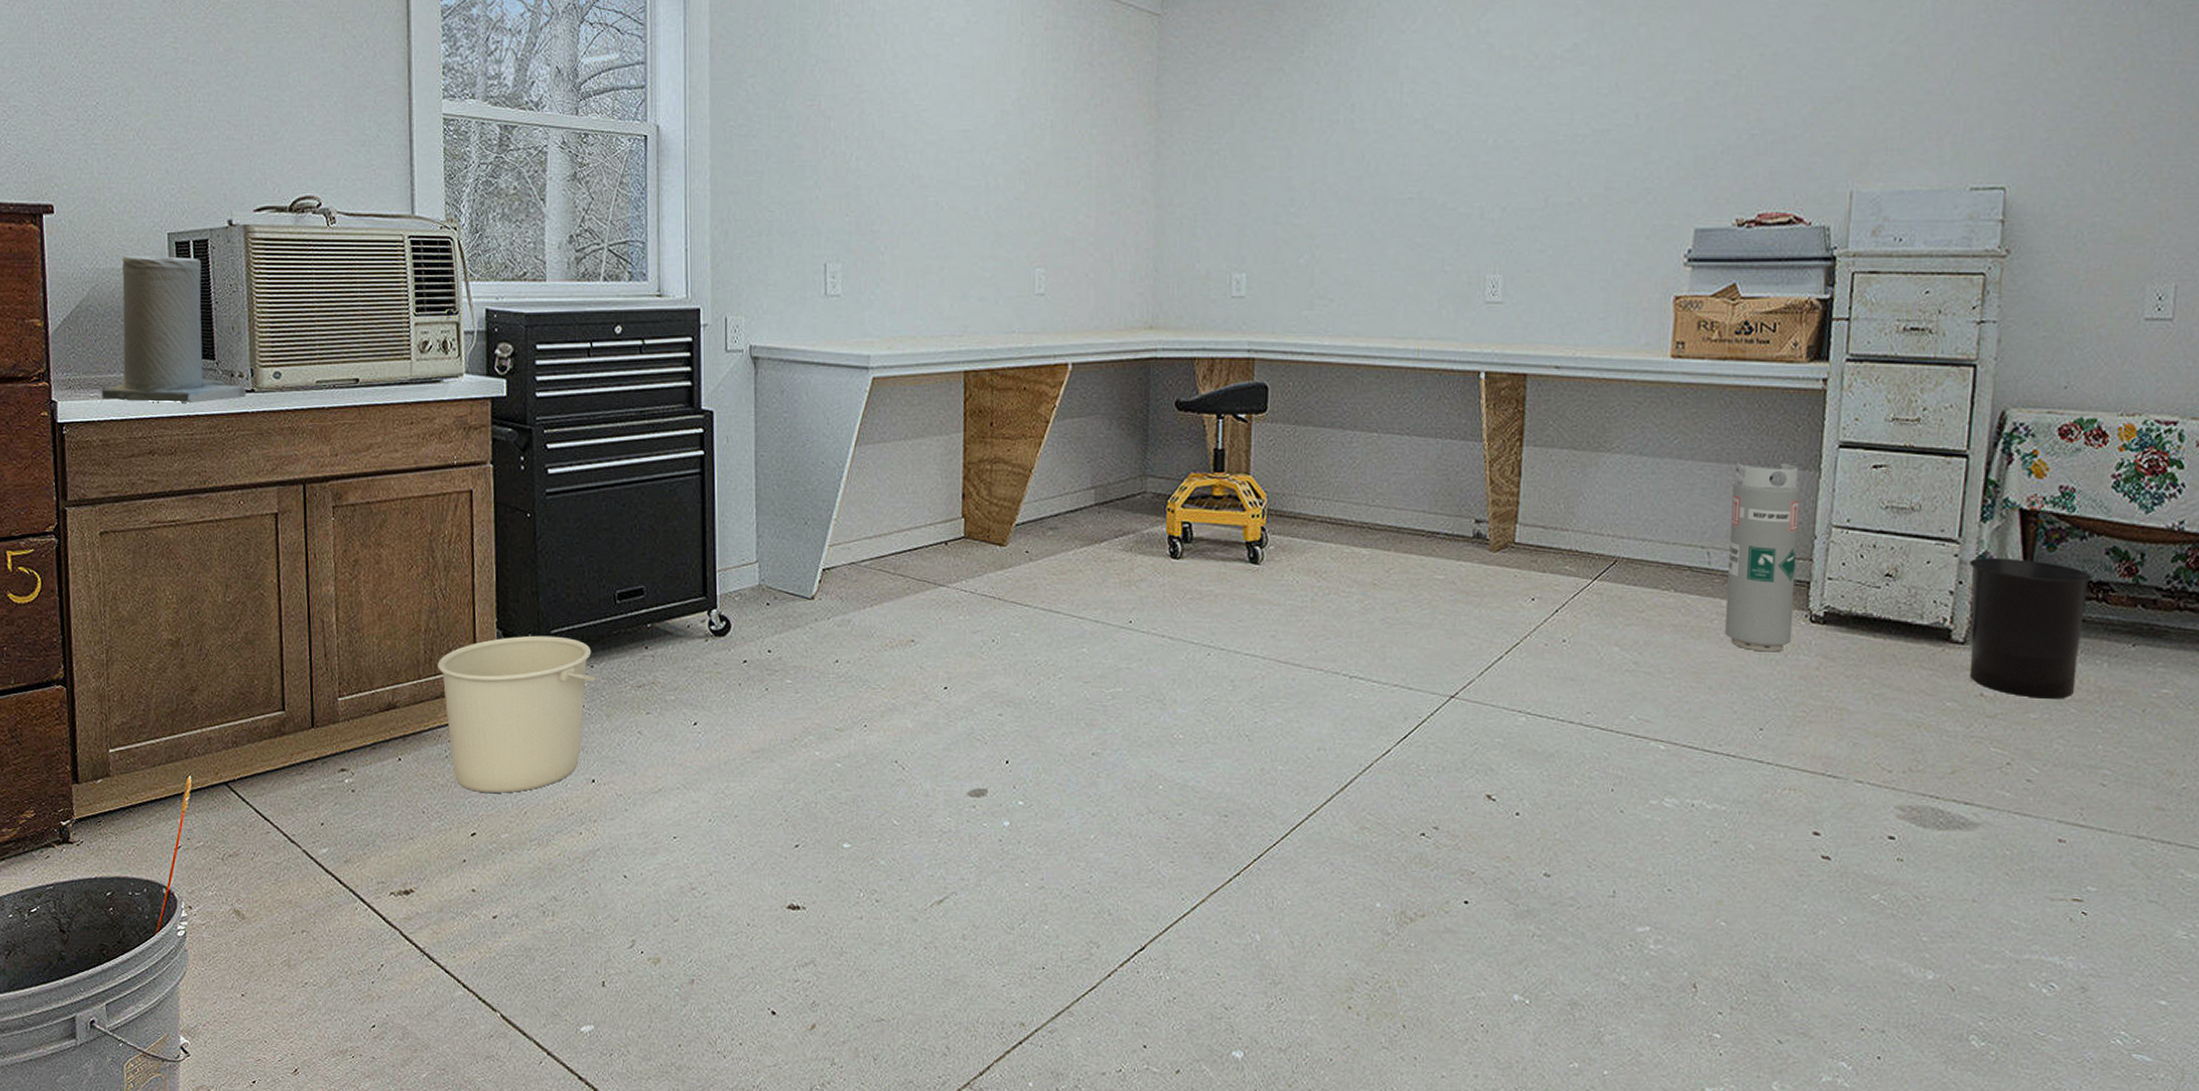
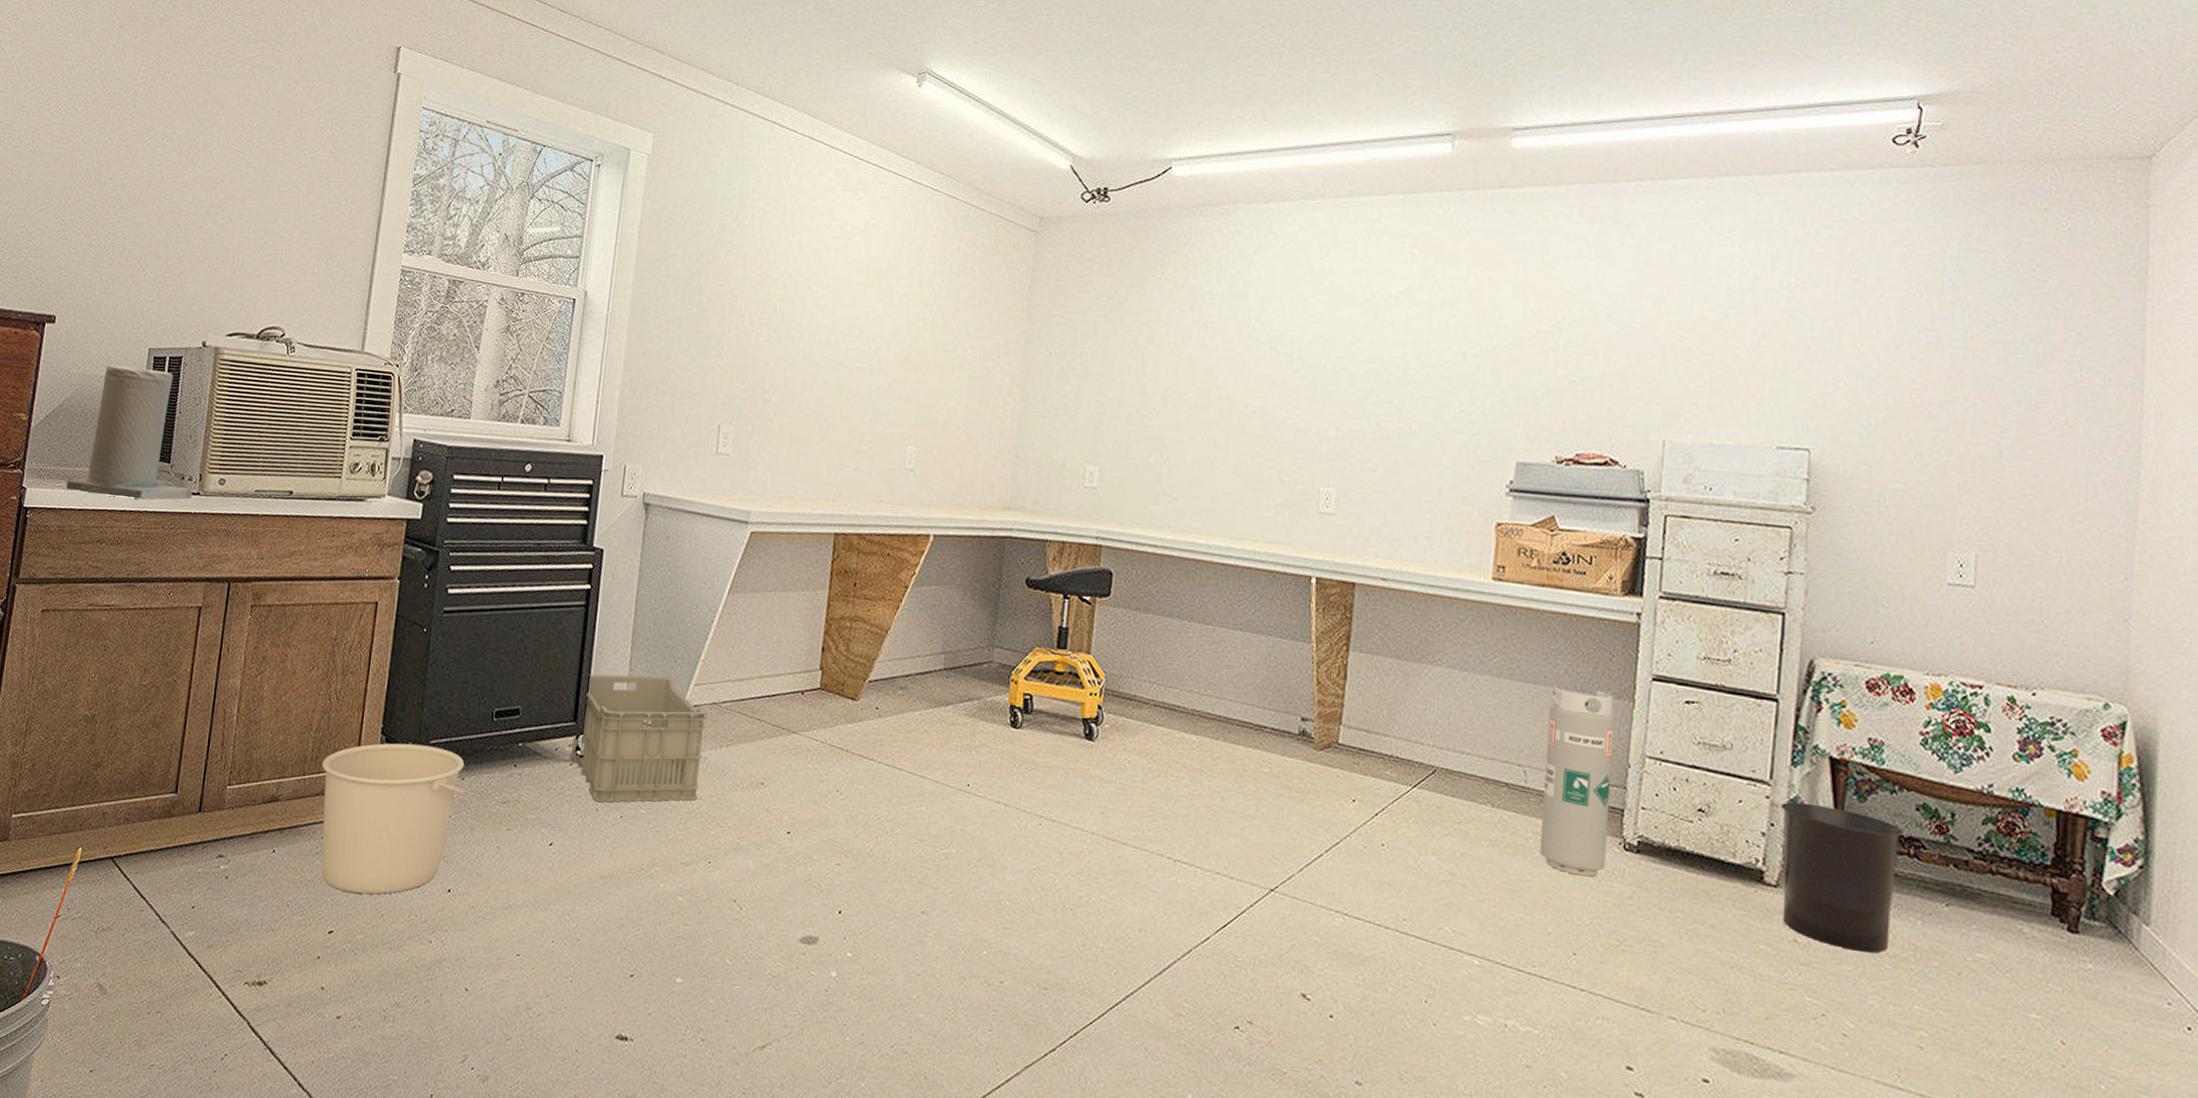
plastic crate: none [703,539,846,677] -> present [570,674,707,803]

